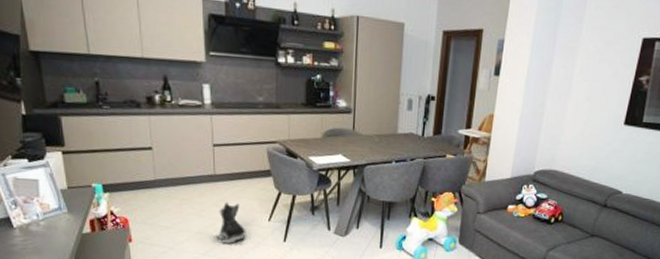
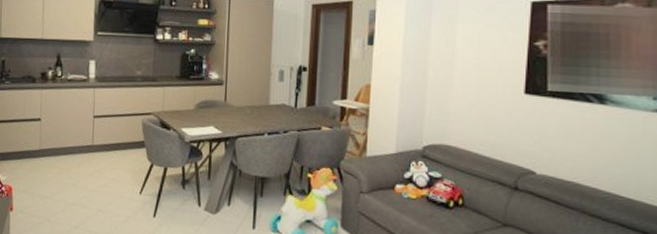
plush toy: present [216,201,246,244] -> none [89,172,118,217]

